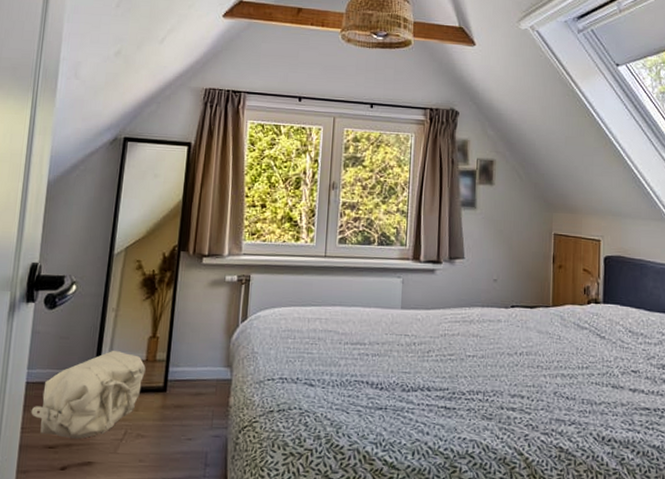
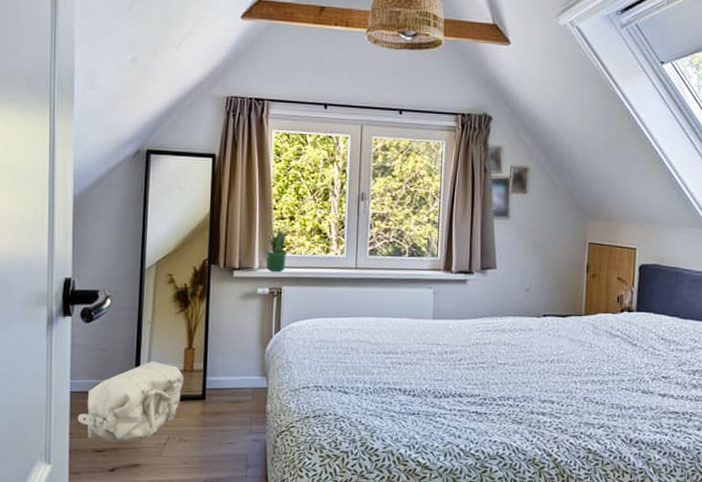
planter: none [236,214,258,259] -> present [266,227,288,272]

